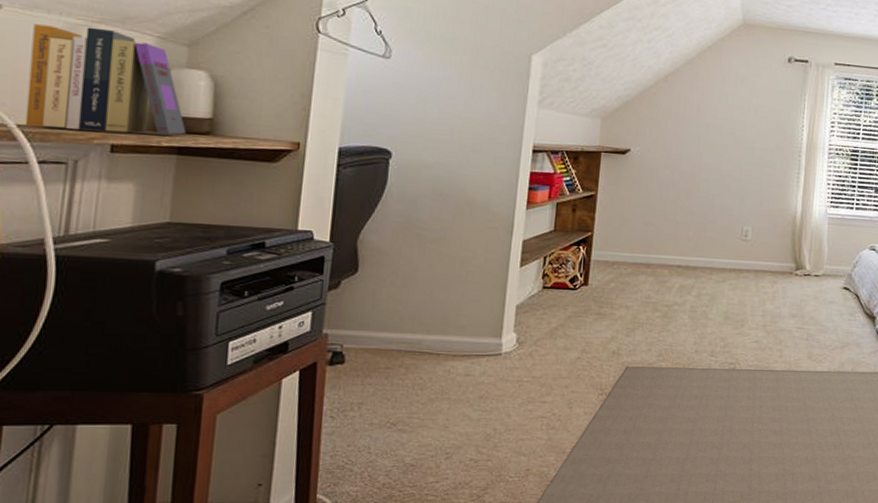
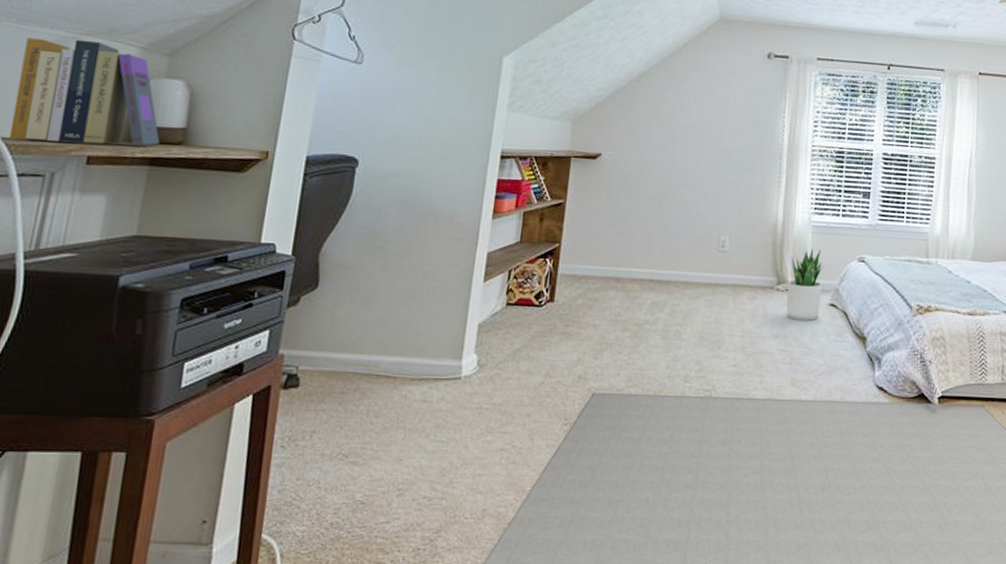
planter: none [804,238,838,302] -> present [786,249,823,321]

